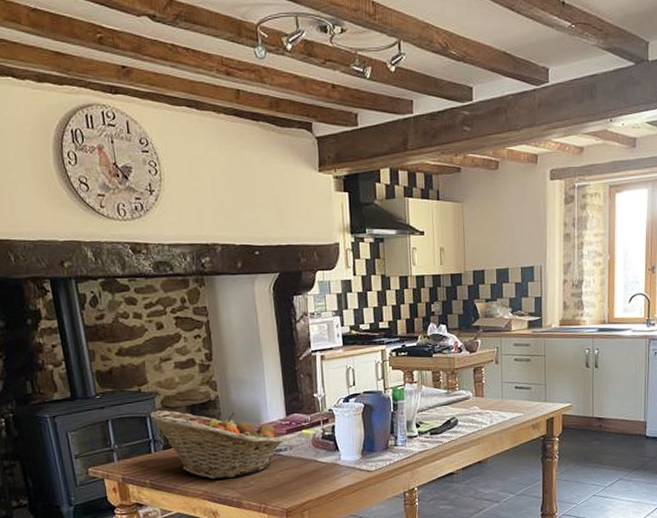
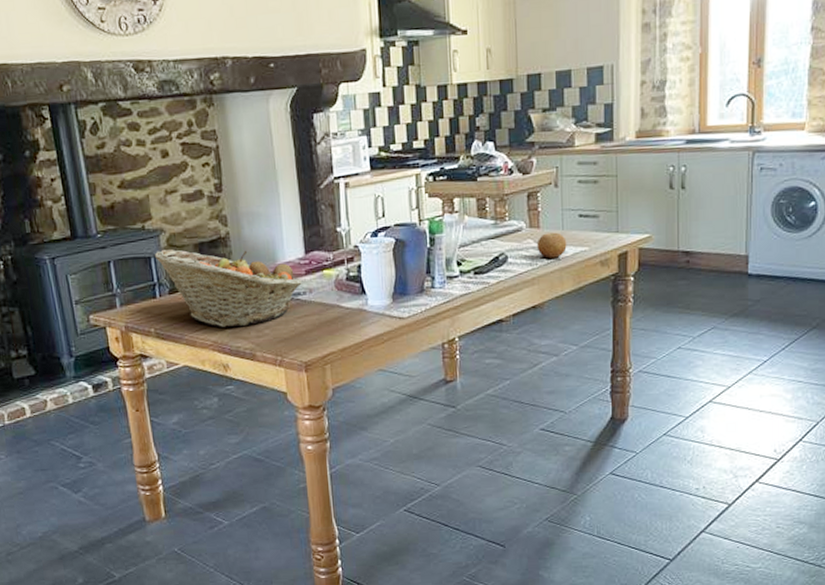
fruit: none [481,401,506,422] -> present [536,232,567,259]

